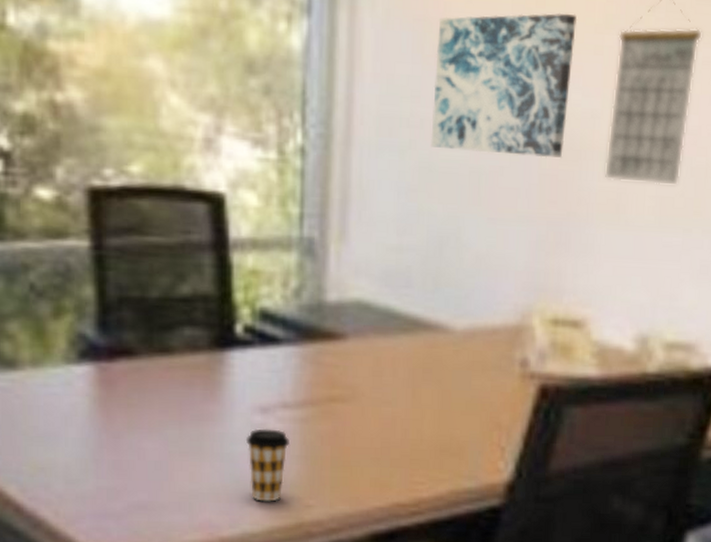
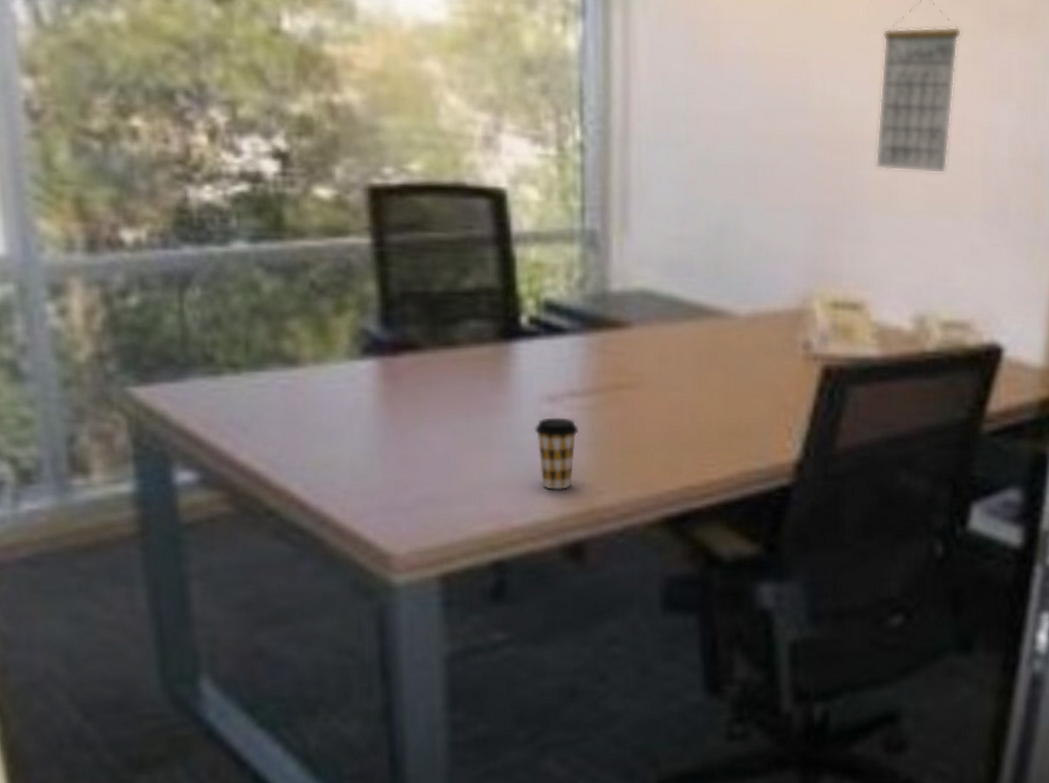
wall art: present [430,12,578,158] -> none [707,13,843,150]

